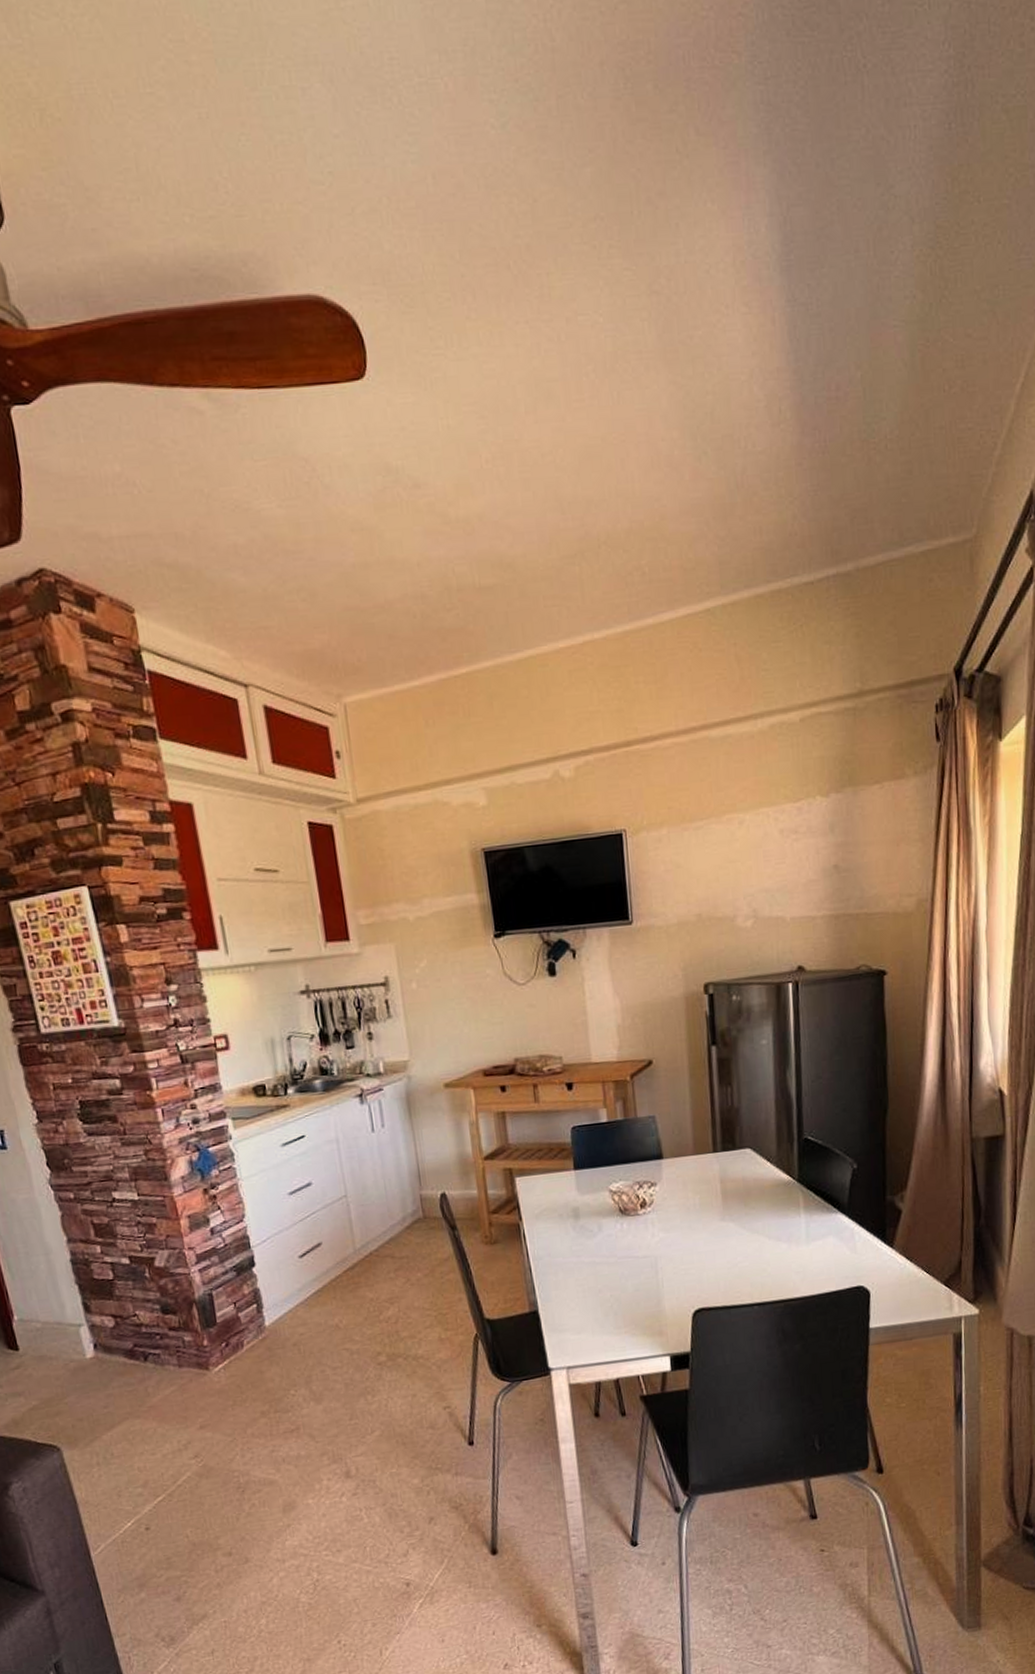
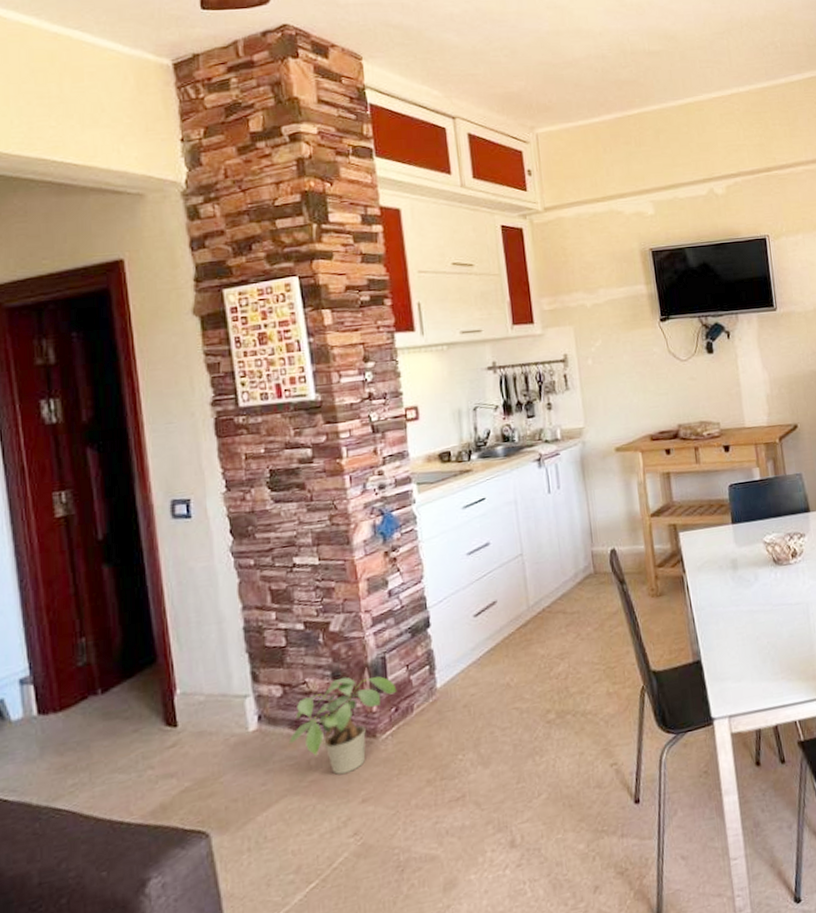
potted plant: none [125,1311,226,1402] -> present [289,676,397,775]

